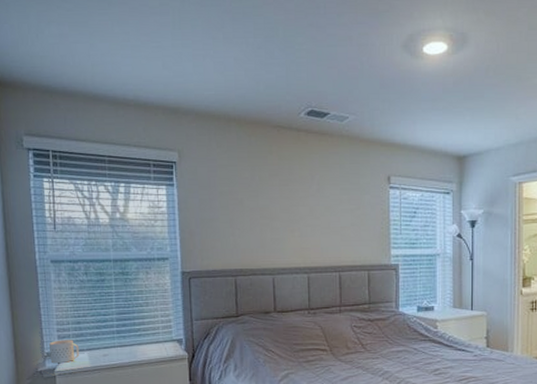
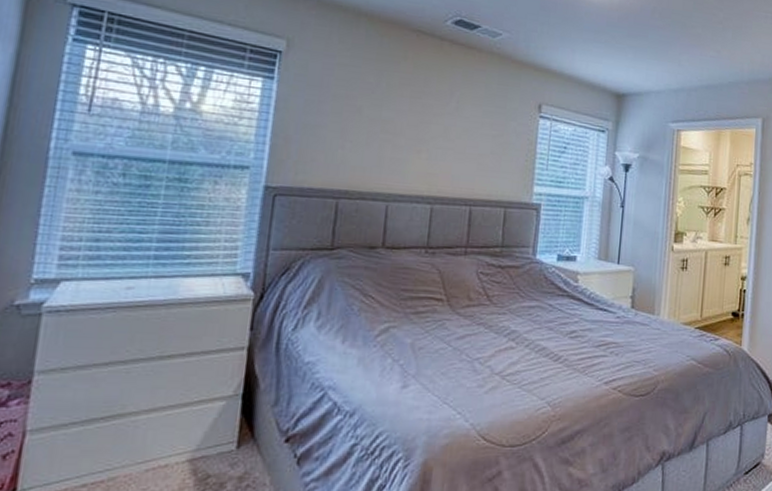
mug: present [49,340,80,364] -> none [38,262,91,296]

